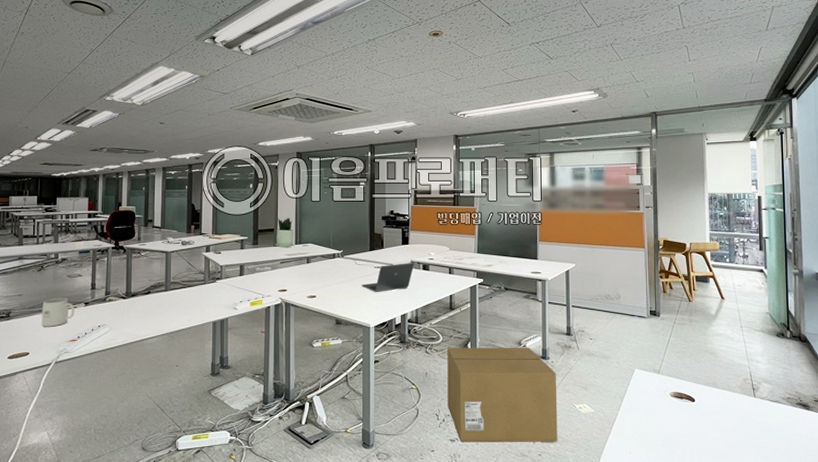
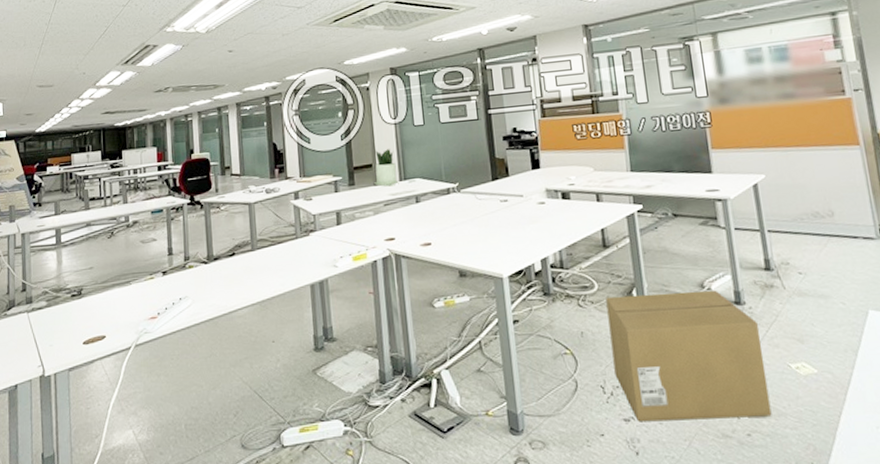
mug: present [41,297,75,327] -> none [115,267,152,304]
laptop: present [361,263,415,293] -> none [486,191,551,234]

